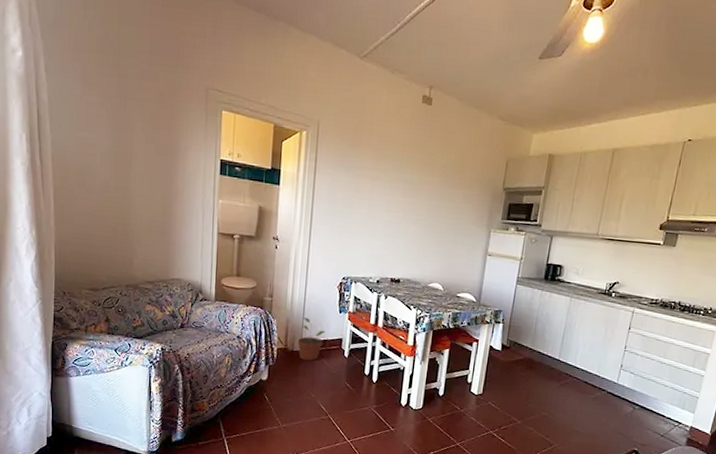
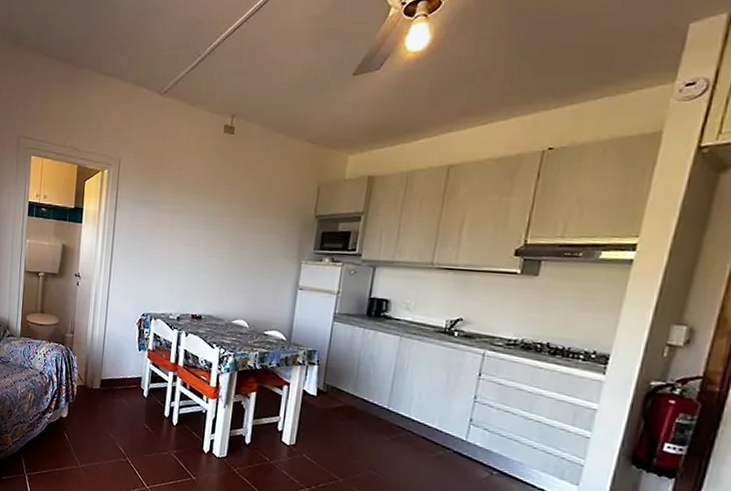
potted plant: present [297,317,326,361] -> none [96,354,125,400]

